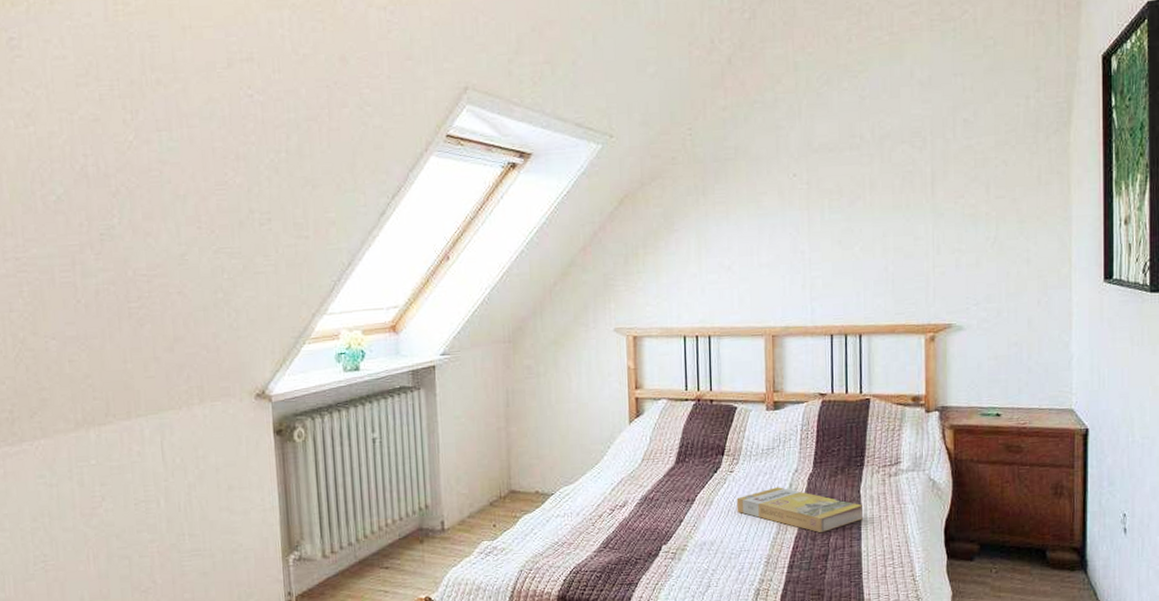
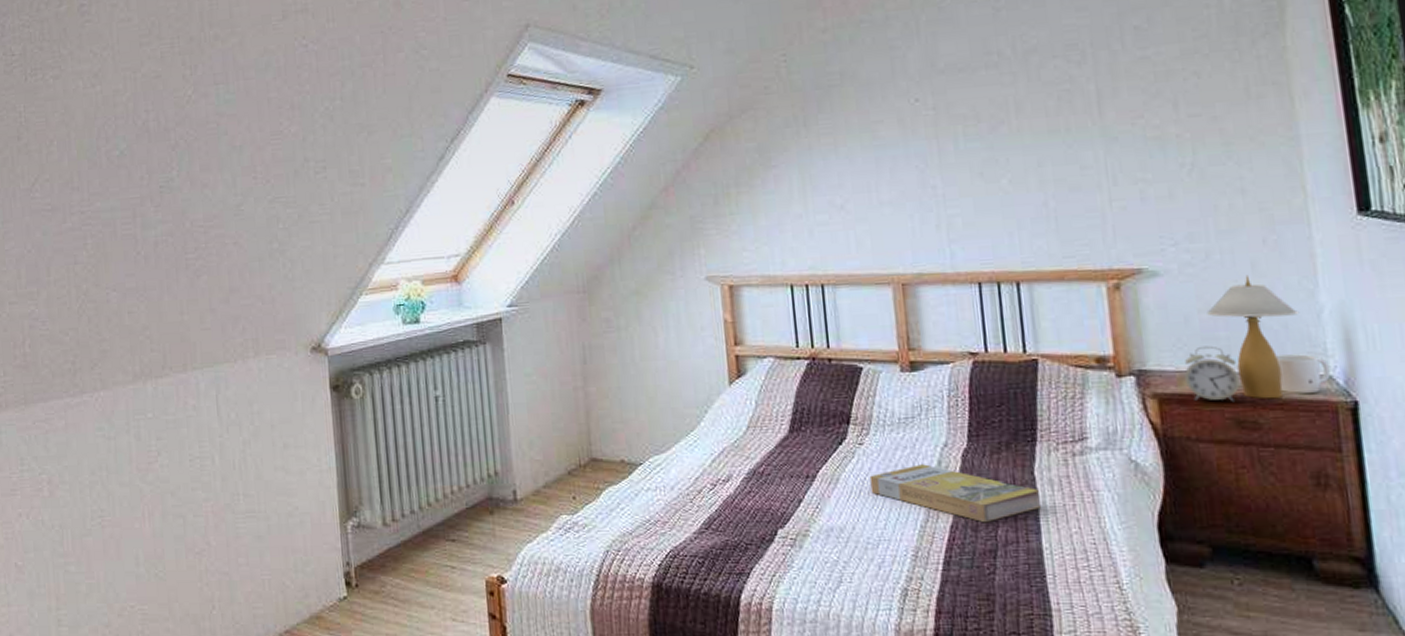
alarm clock: none [973,386,1012,431] -> present [1183,345,1241,402]
table lamp: none [994,329,1057,429] -> present [1207,274,1300,400]
mug: none [1037,392,1073,424] -> present [1275,354,1331,394]

